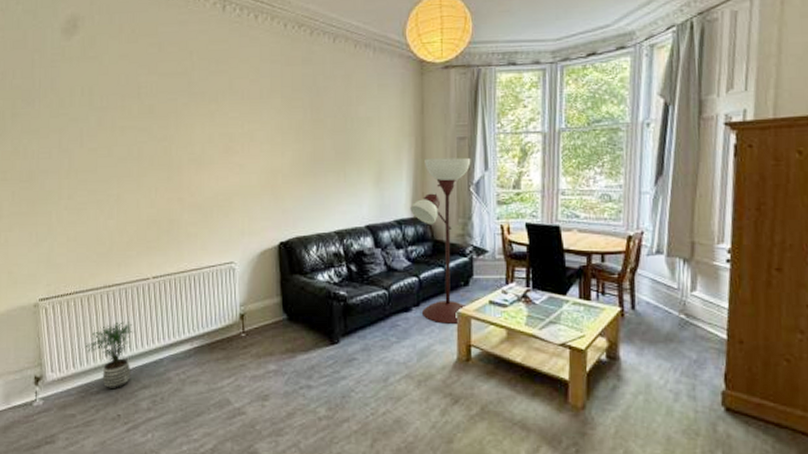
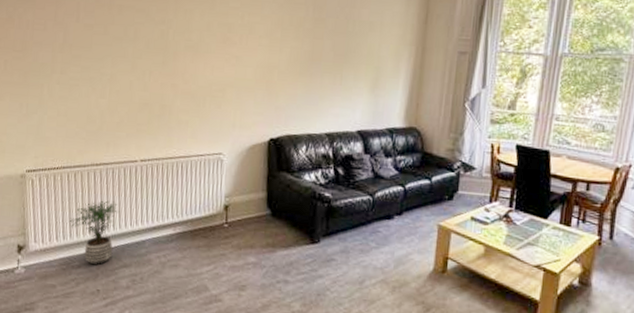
floor lamp: present [410,157,471,324] -> none [403,70,470,236]

